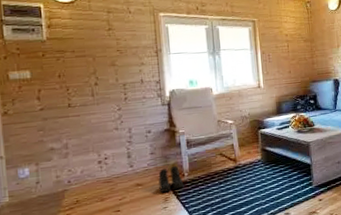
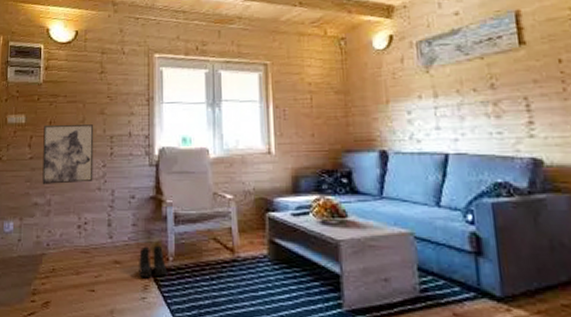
wall art: none [52,75,110,131] -> present [42,124,94,184]

